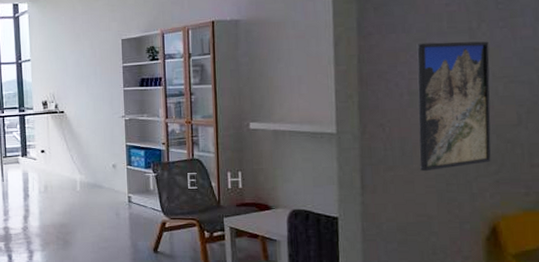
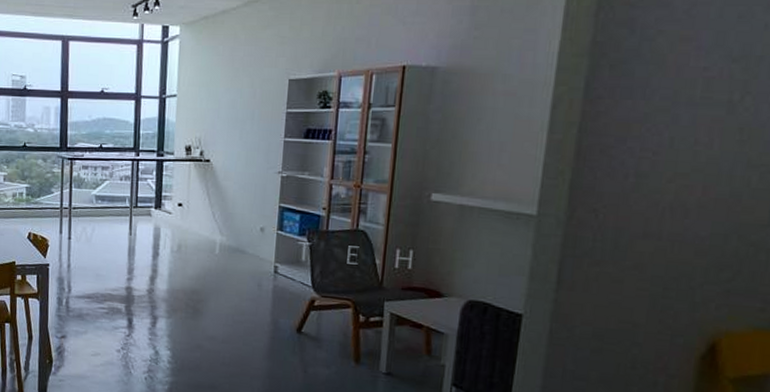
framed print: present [417,41,491,172] -> none [634,114,751,271]

